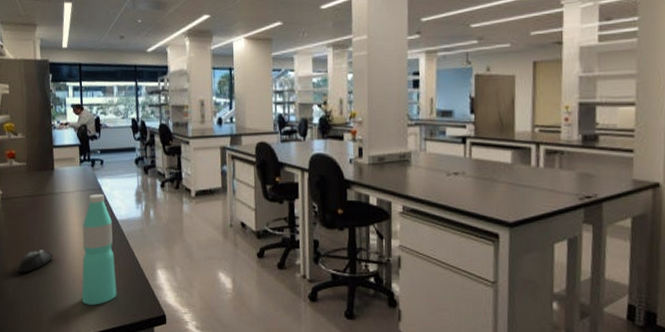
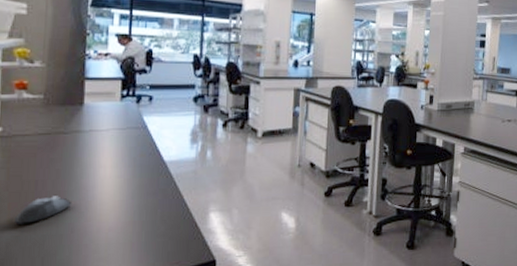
water bottle: present [81,193,117,305] -> none [107,132,157,256]

